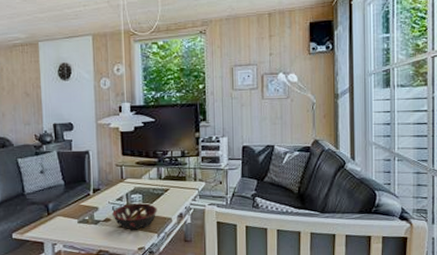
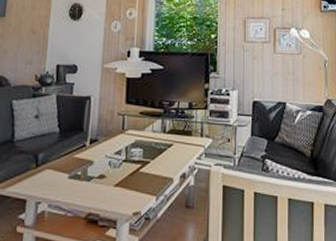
decorative bowl: present [112,203,157,230] -> none [108,159,158,190]

